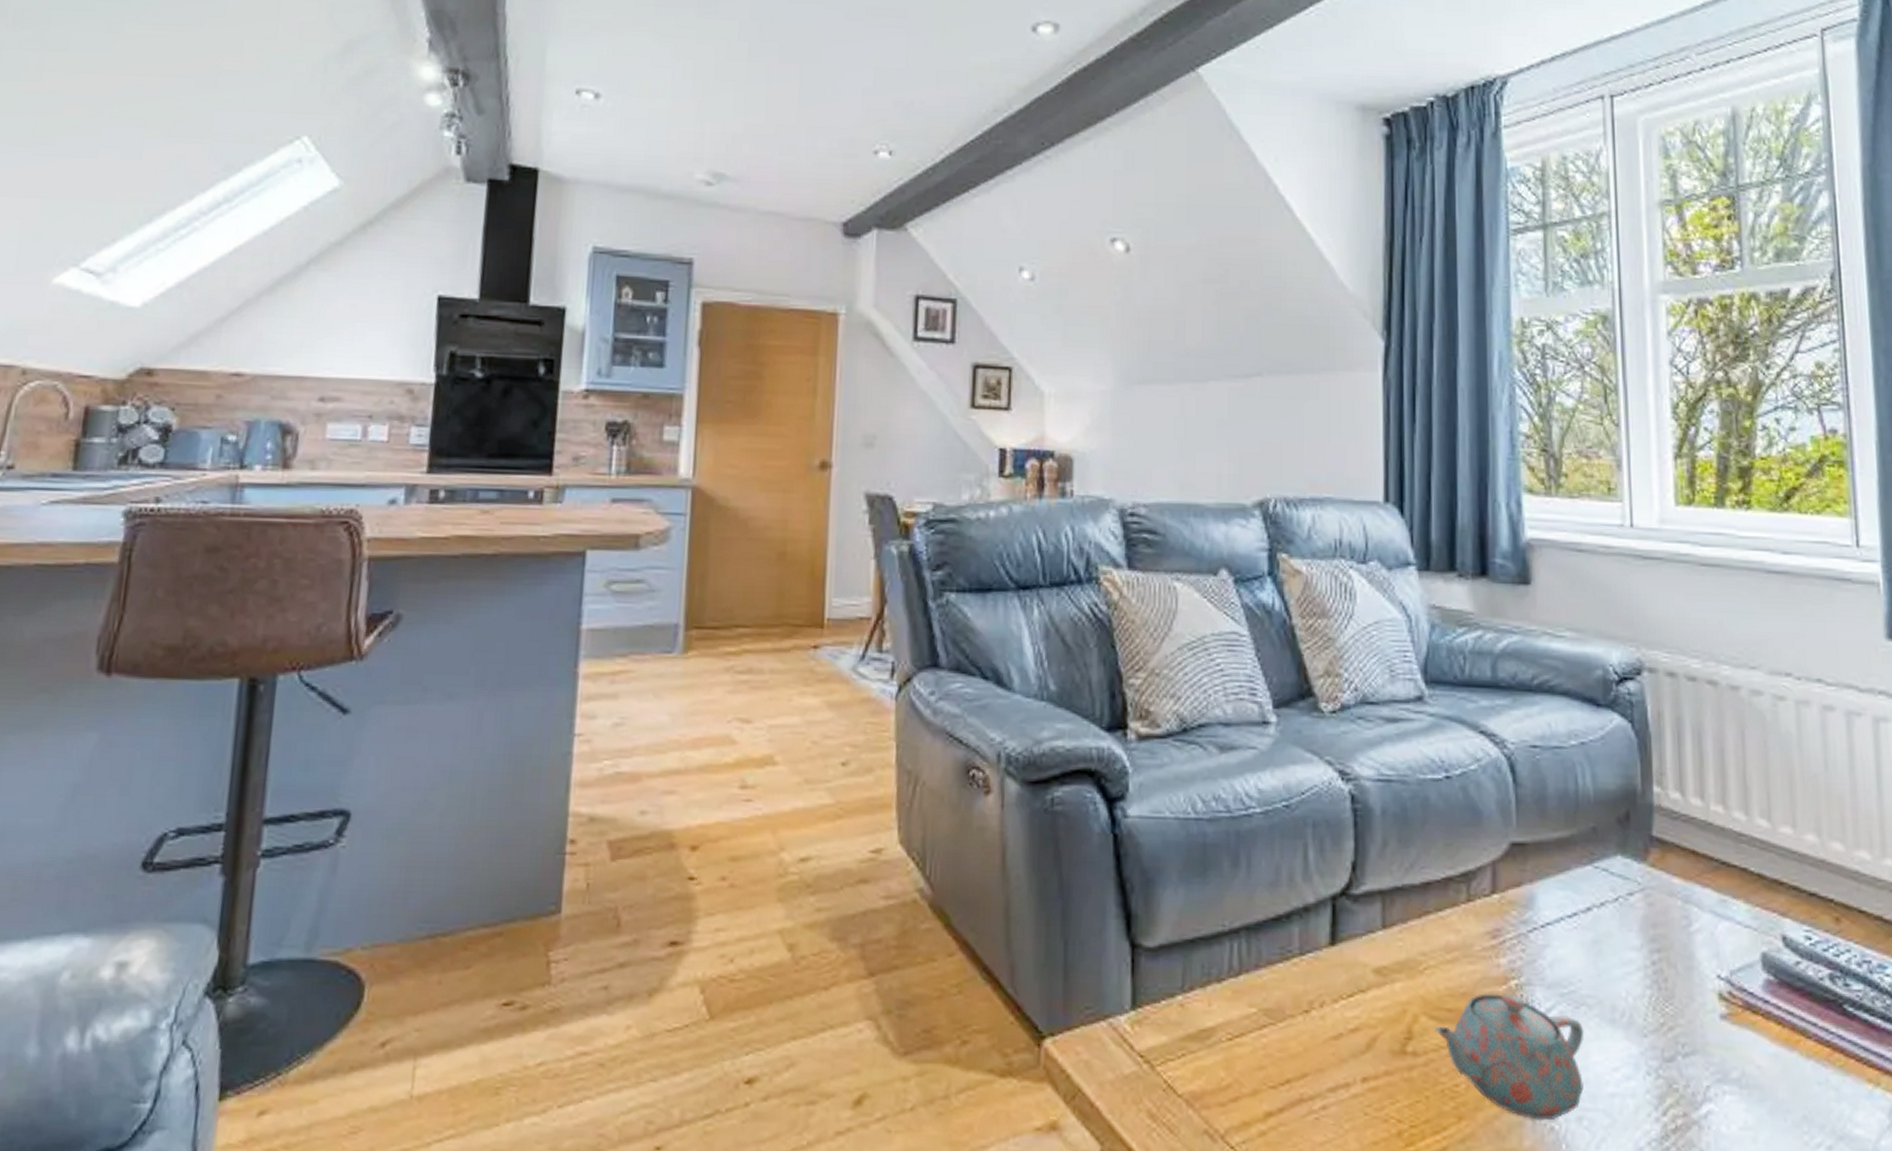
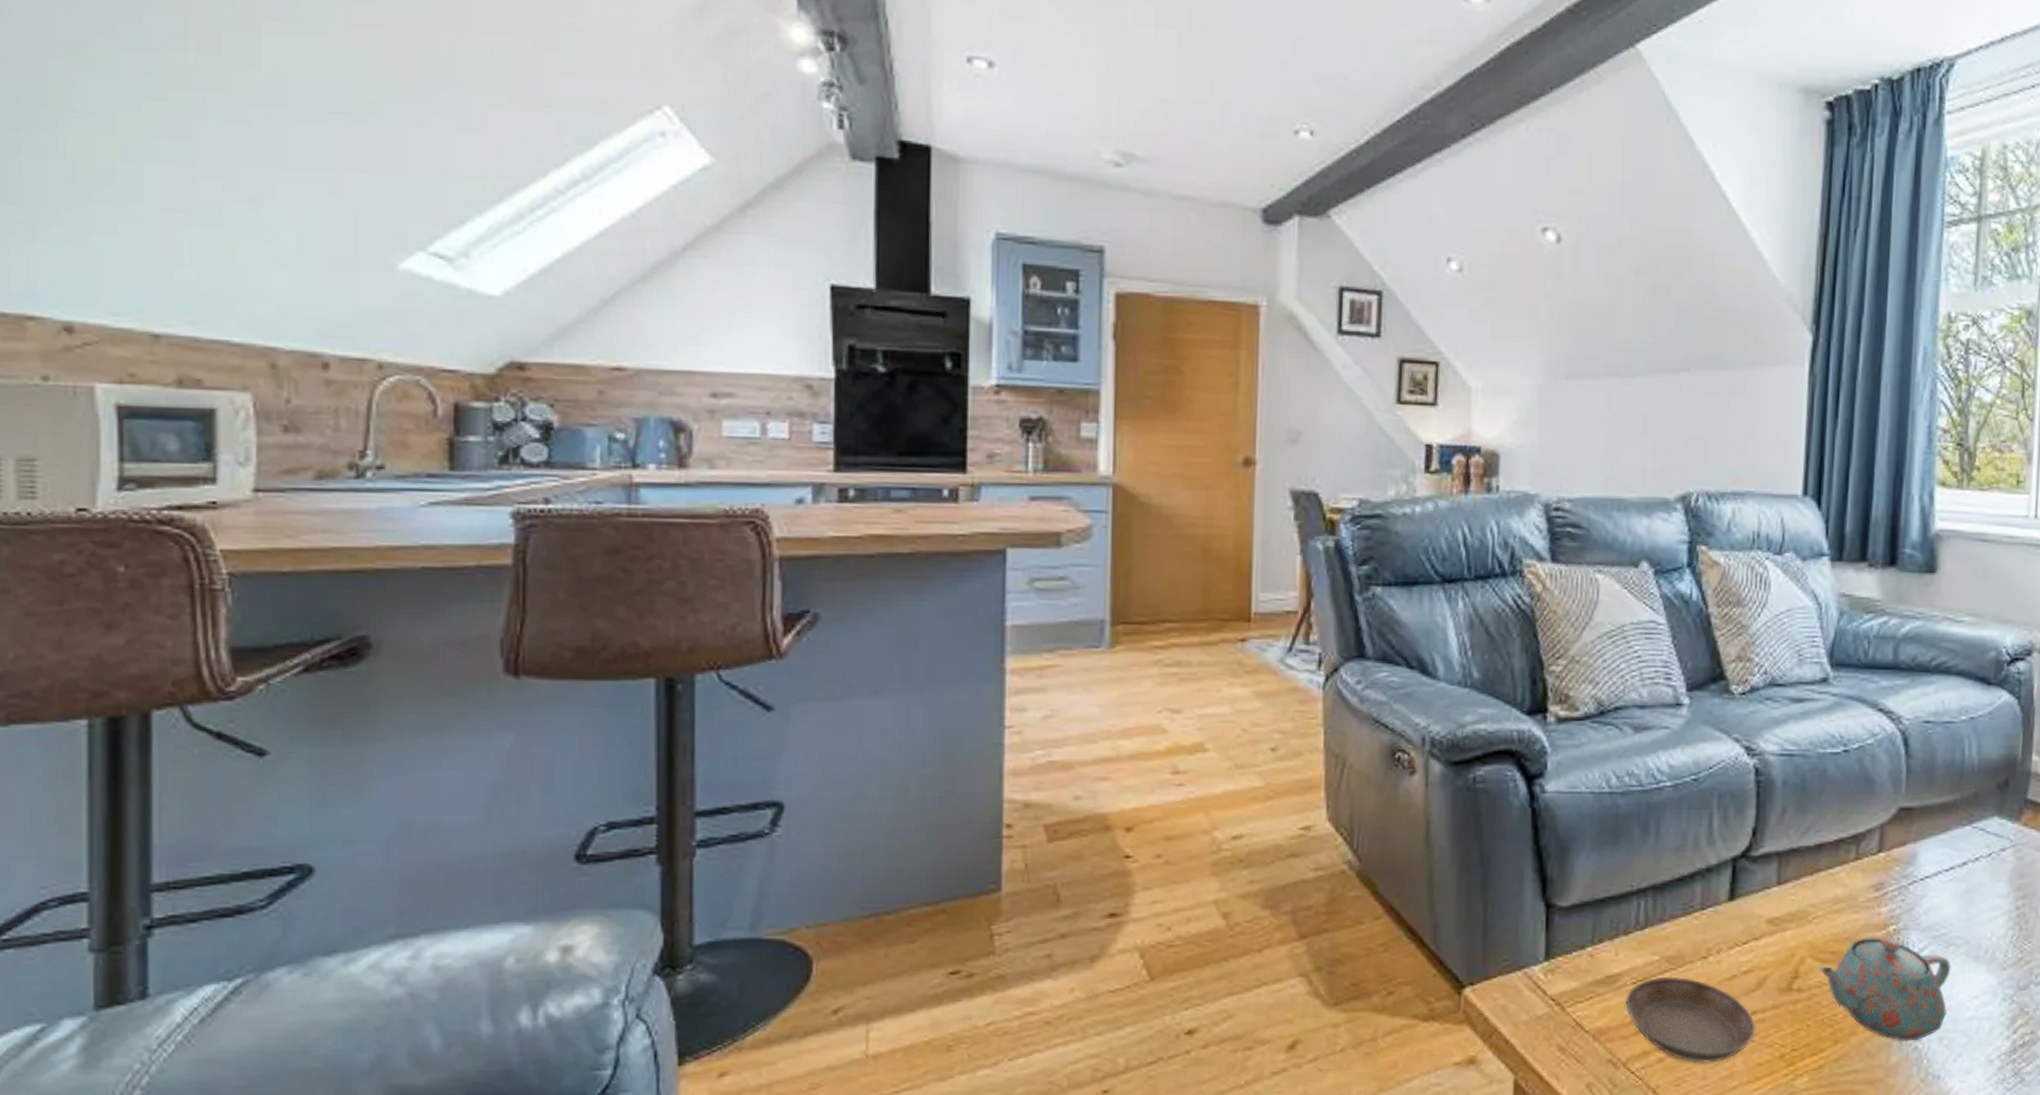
saucer: none [1221,1032,1369,1139] -> present [1625,976,1756,1063]

